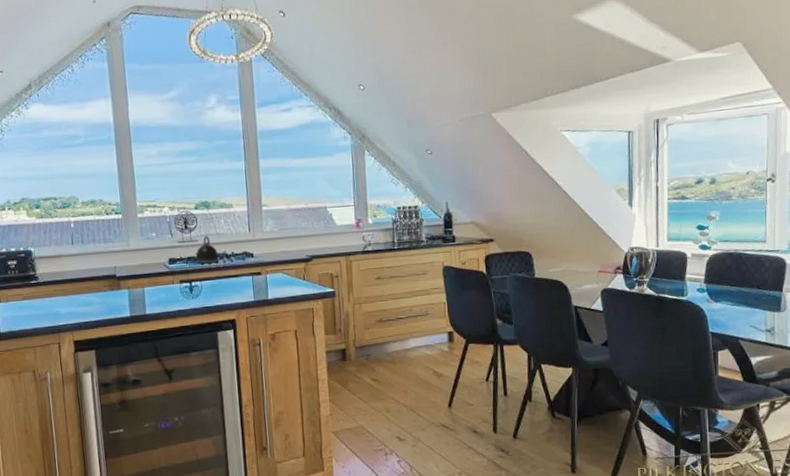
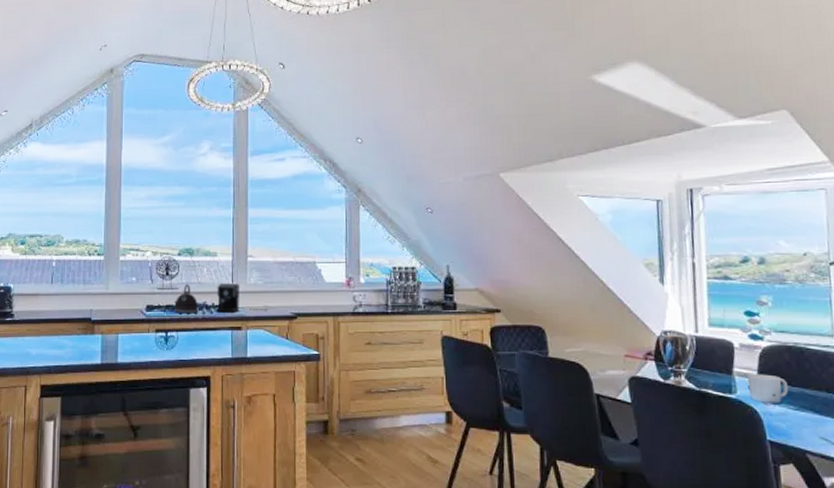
coffee maker: none [235,232,285,262] -> present [216,283,268,314]
mug: none [696,278,729,303] -> present [747,374,789,405]

